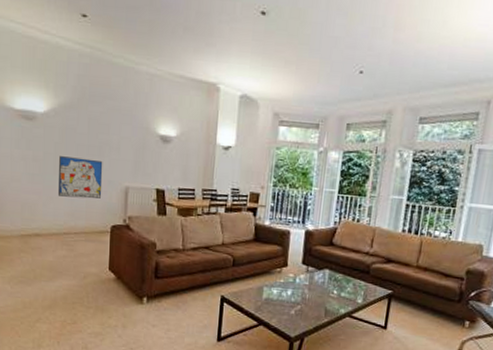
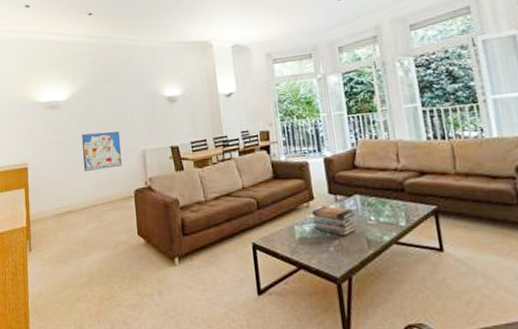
book stack: none [281,274,322,304] -> present [311,206,356,237]

